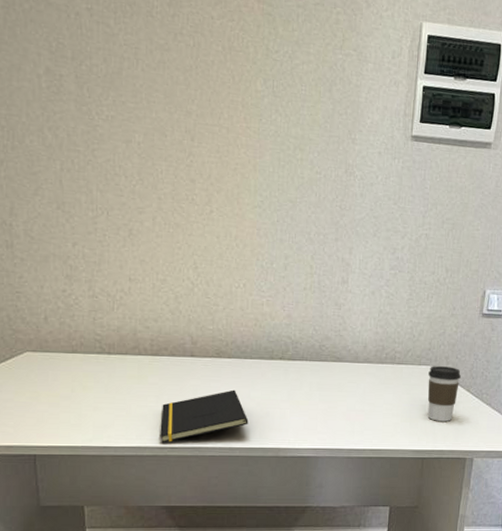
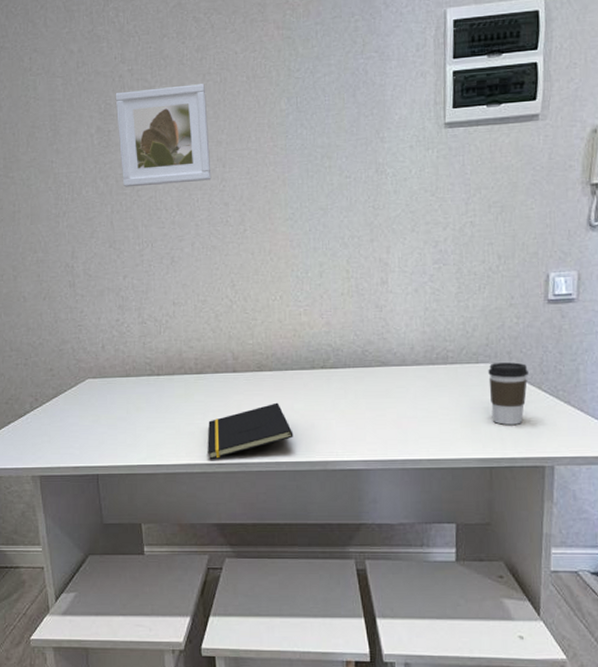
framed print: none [69,32,178,153] -> present [115,84,212,187]

